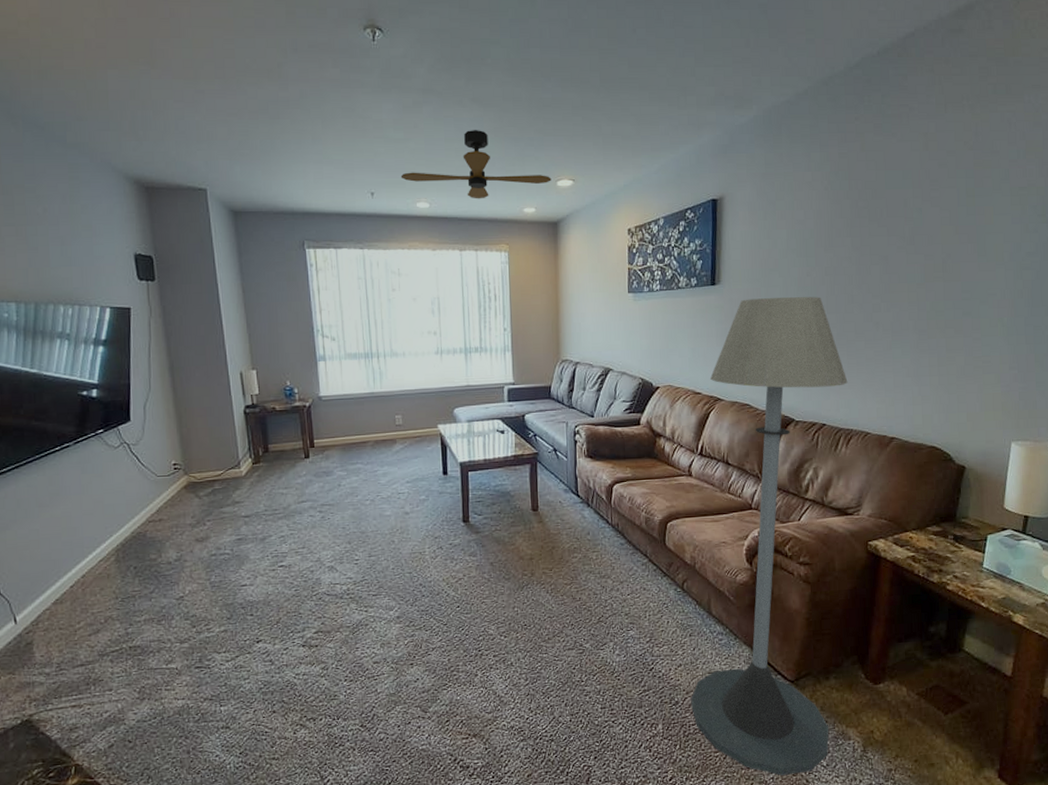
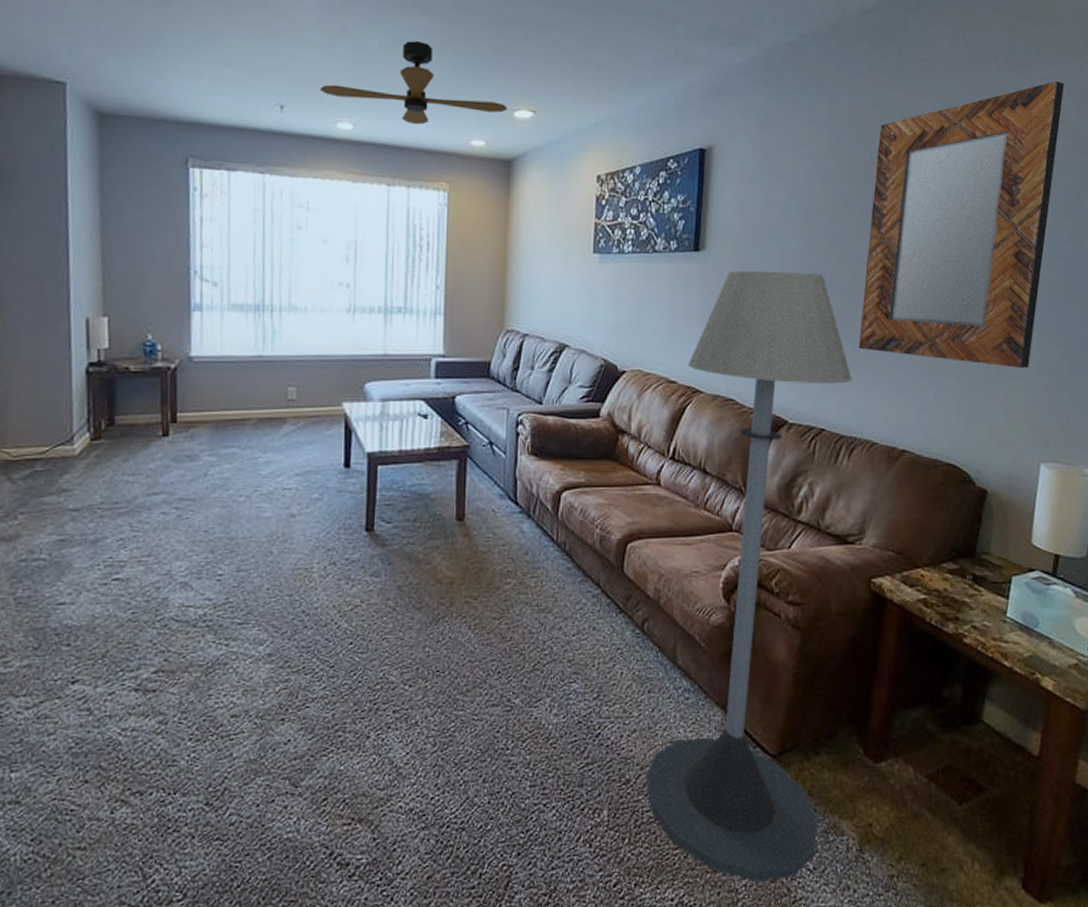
home mirror: none [852,113,1031,364] -> present [858,80,1064,368]

